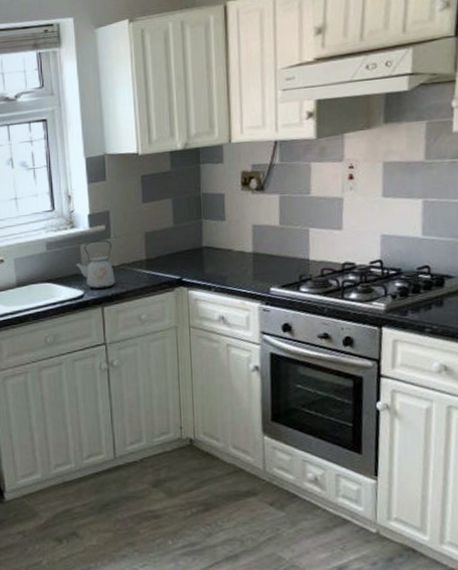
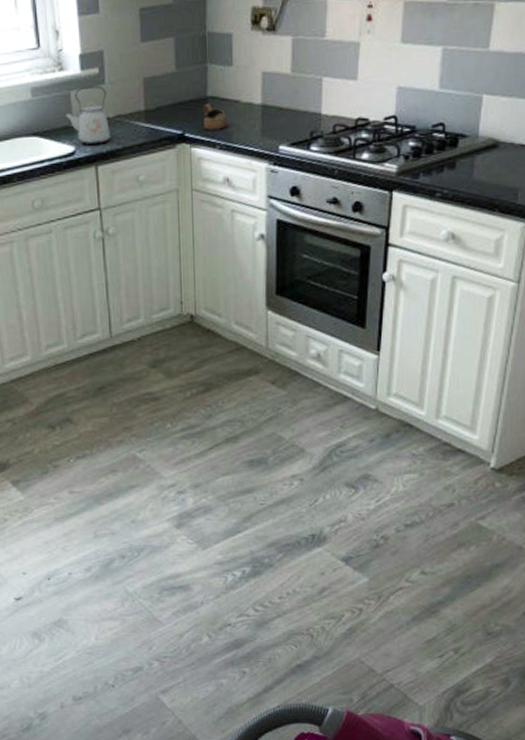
cup: none [198,253,221,275] -> present [203,104,227,130]

